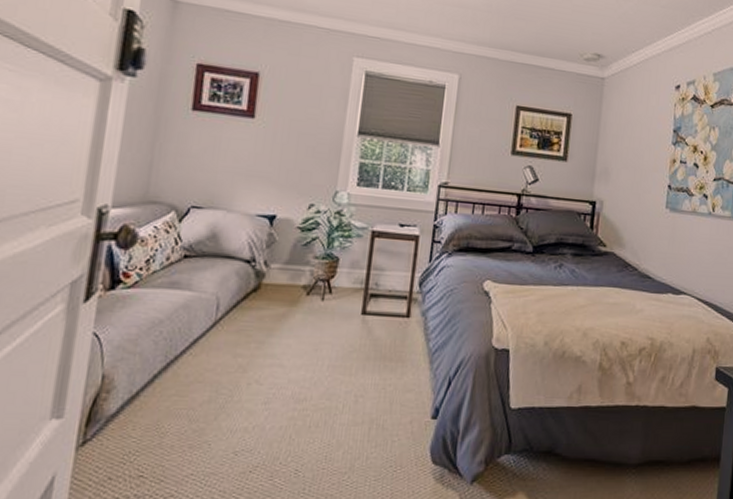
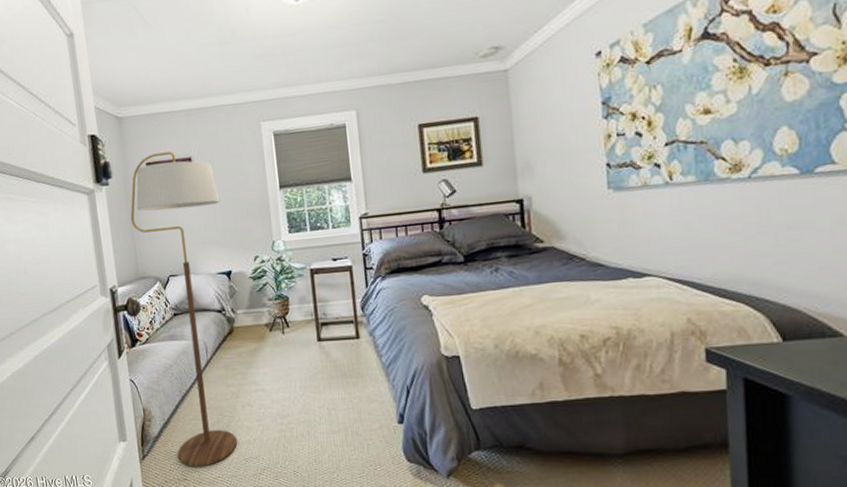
floor lamp: none [137,55,284,460] -> present [130,151,238,467]

